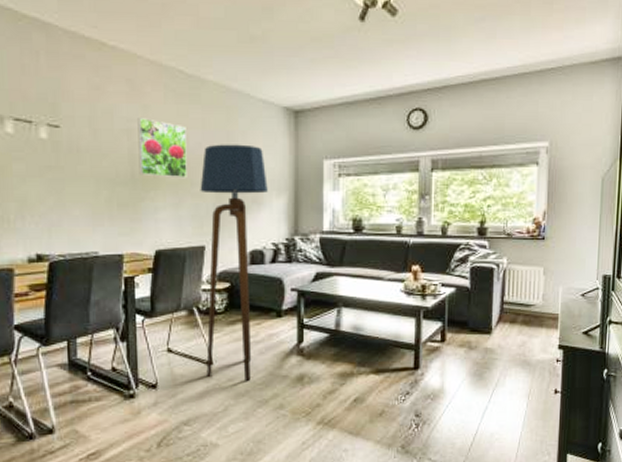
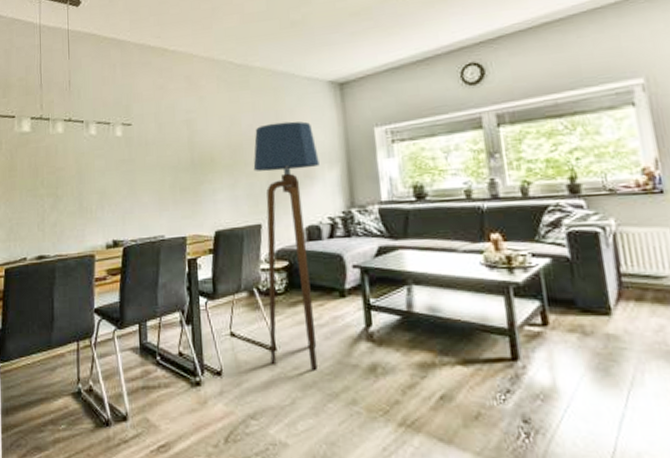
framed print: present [137,118,187,179] -> none [195,108,241,160]

